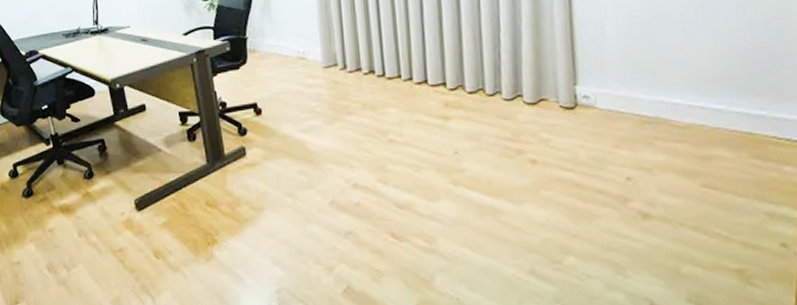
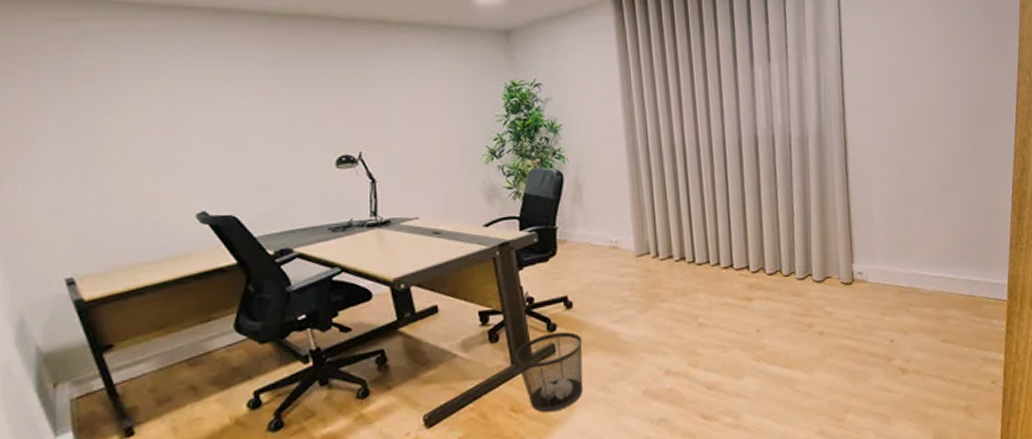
waste bin: none [210,136,272,211] -> present [515,331,584,413]

